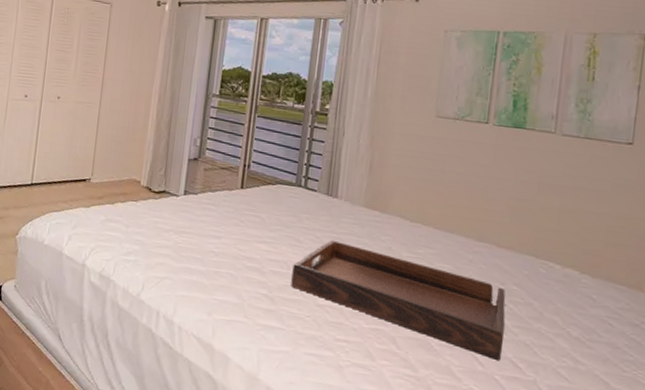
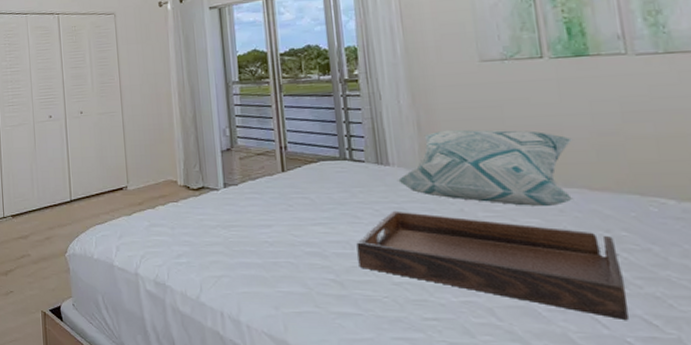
decorative pillow: none [341,174,495,256] -> present [397,129,574,206]

